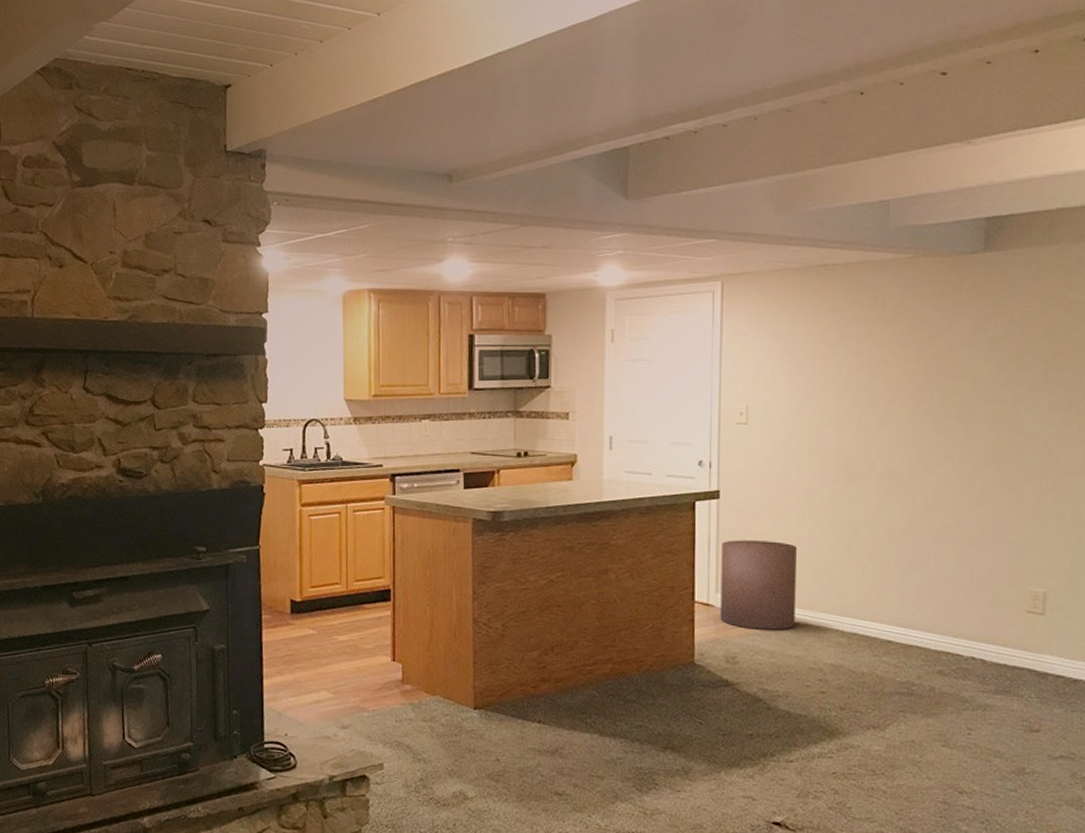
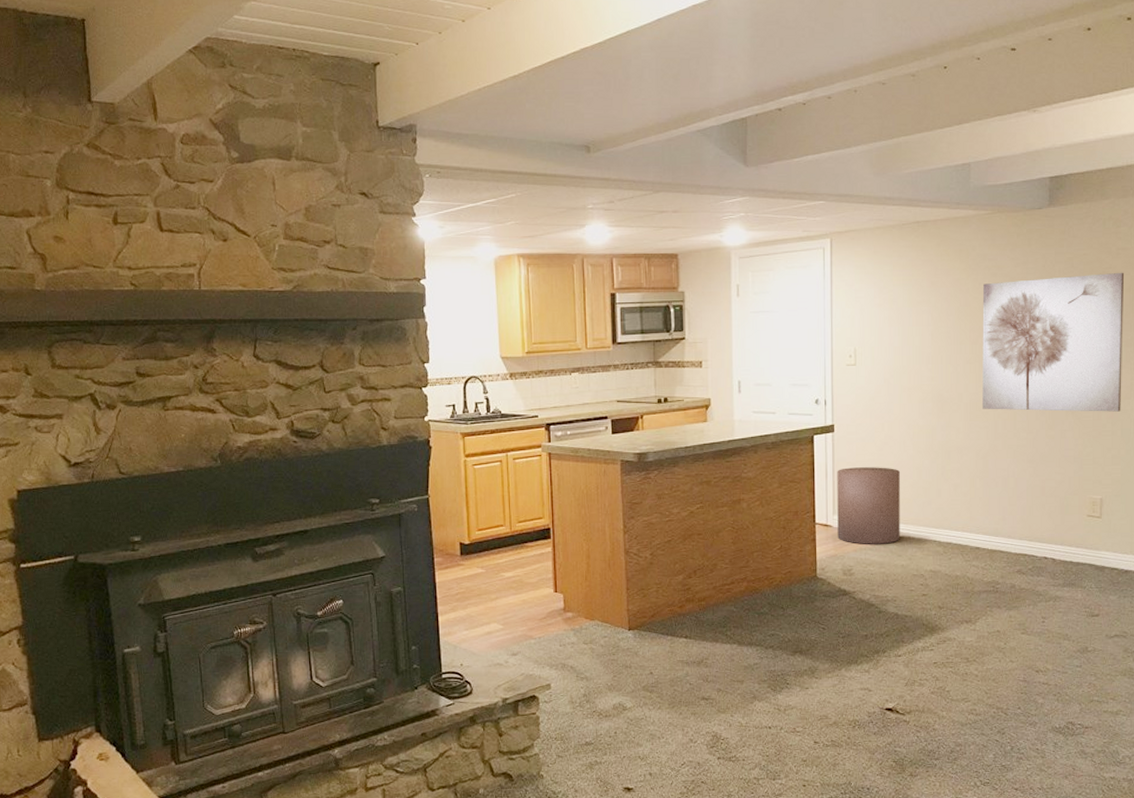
wall art: none [899,328,1077,491] -> present [982,272,1125,412]

